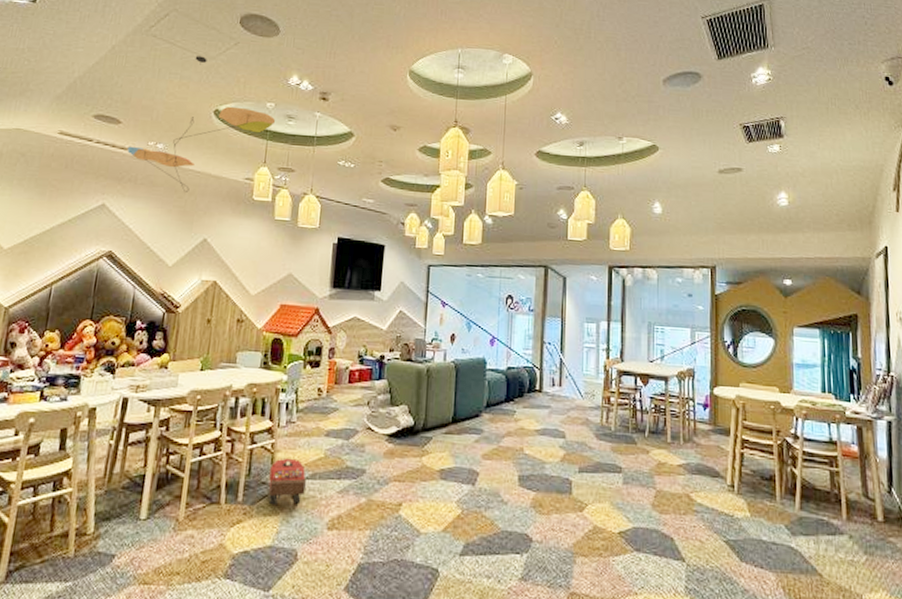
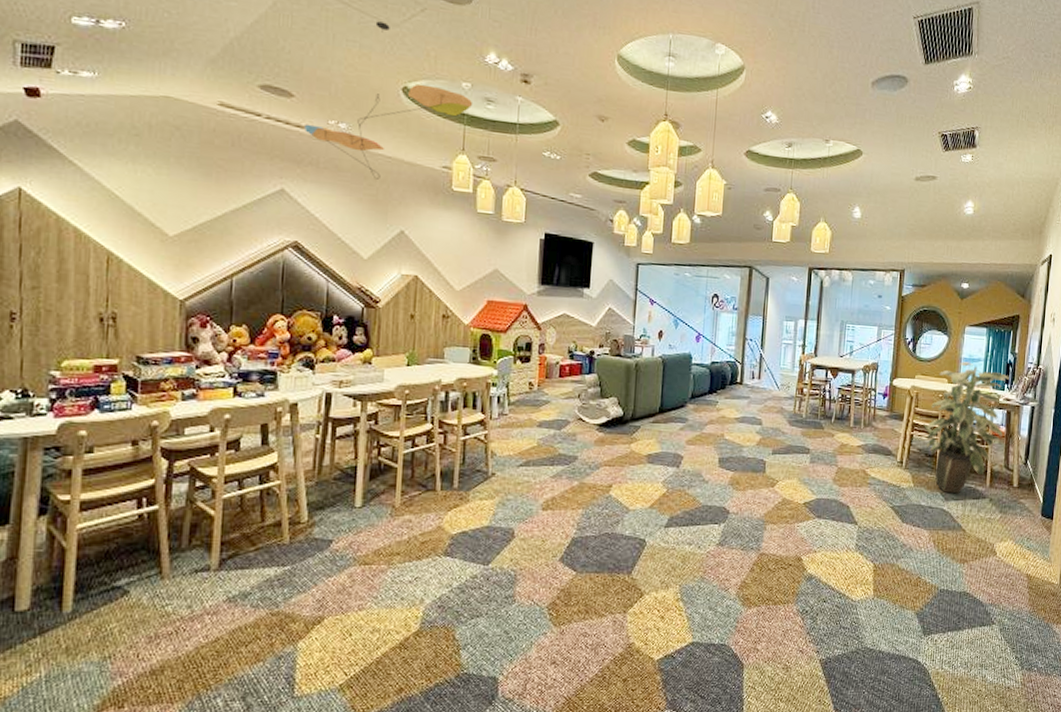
backpack: present [268,458,306,506] -> none [483,447,520,491]
indoor plant: none [754,367,855,528] -> present [923,361,1009,494]

